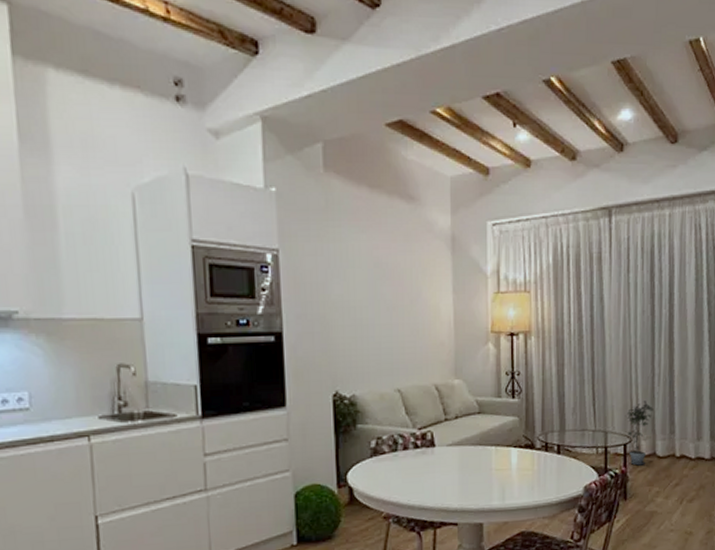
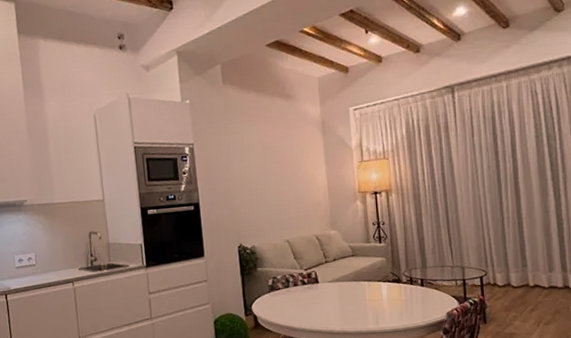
potted plant: present [625,401,654,466] -> none [479,240,505,295]

